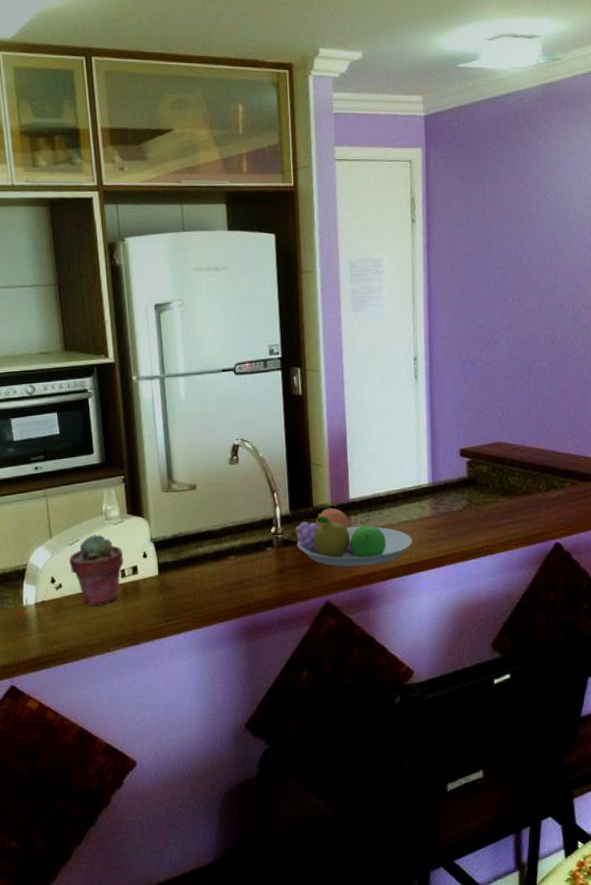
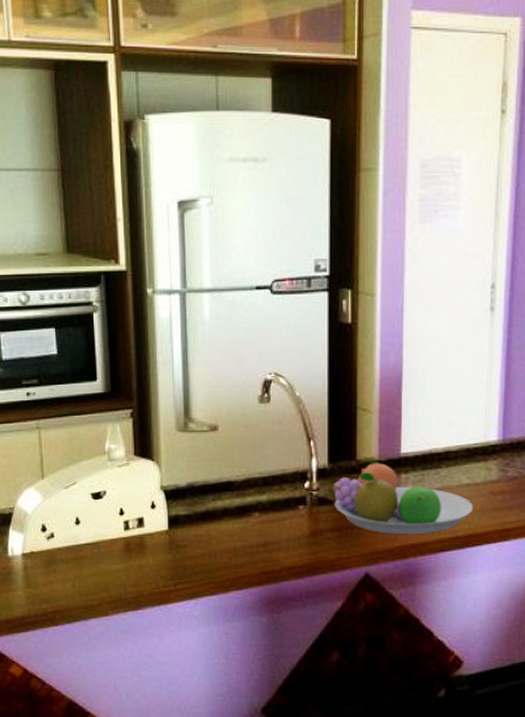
potted succulent: present [69,534,123,607] -> none [64,477,127,562]

